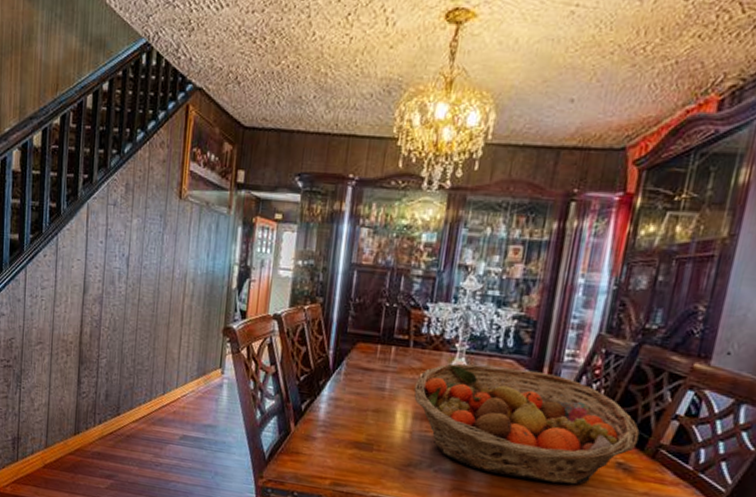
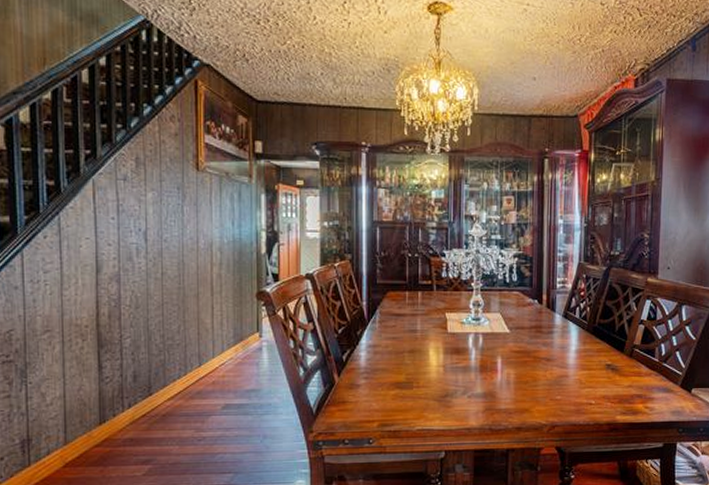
fruit basket: present [414,363,640,485] -> none [442,298,619,391]

